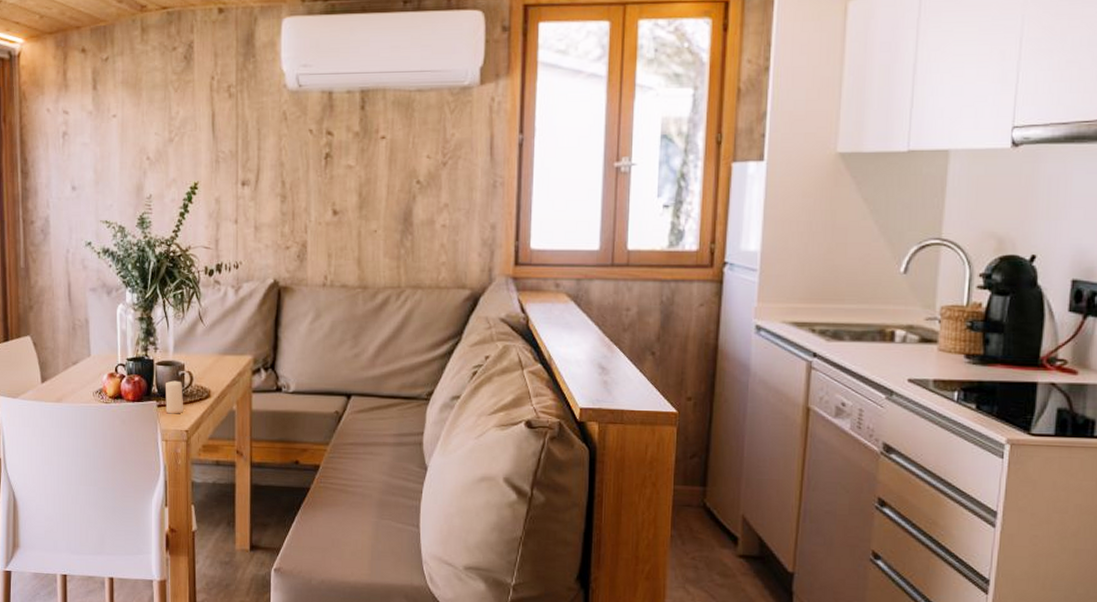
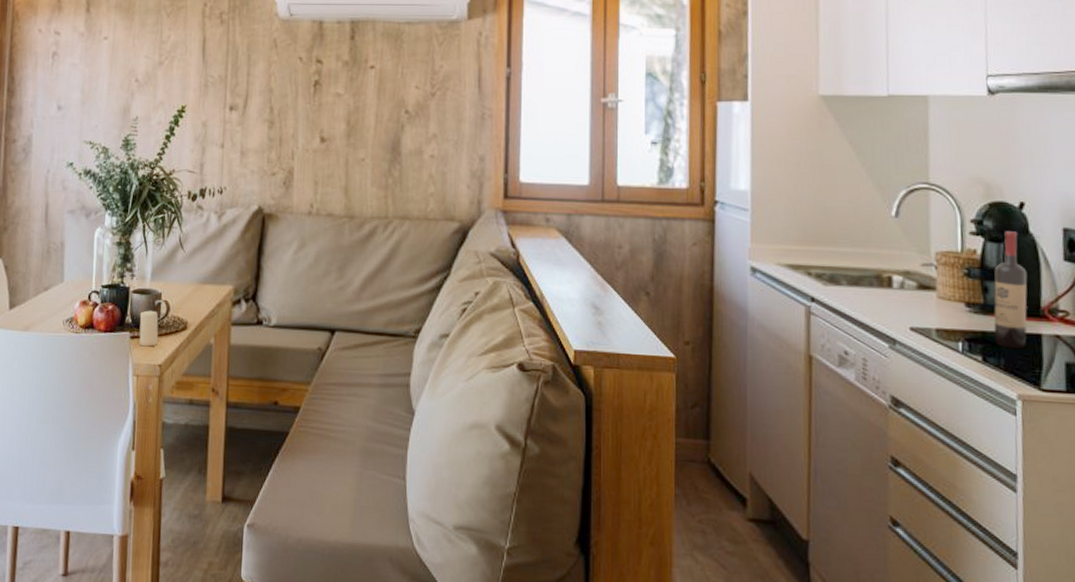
wine bottle: none [990,284,1031,398] -> present [993,231,1028,350]

